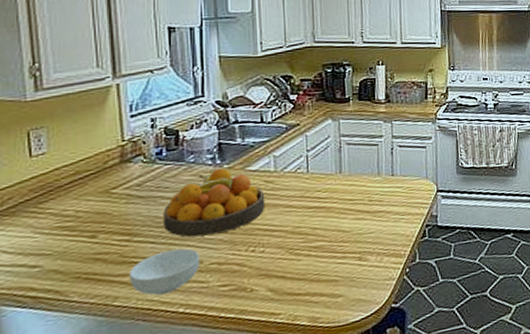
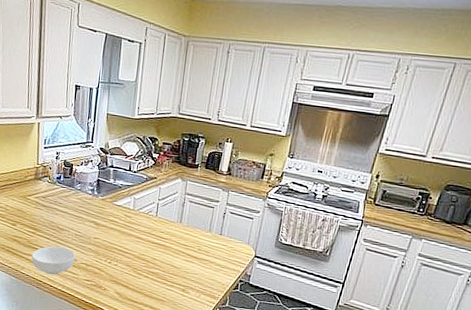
fruit bowl: present [163,168,266,238] -> none [56,198,124,245]

